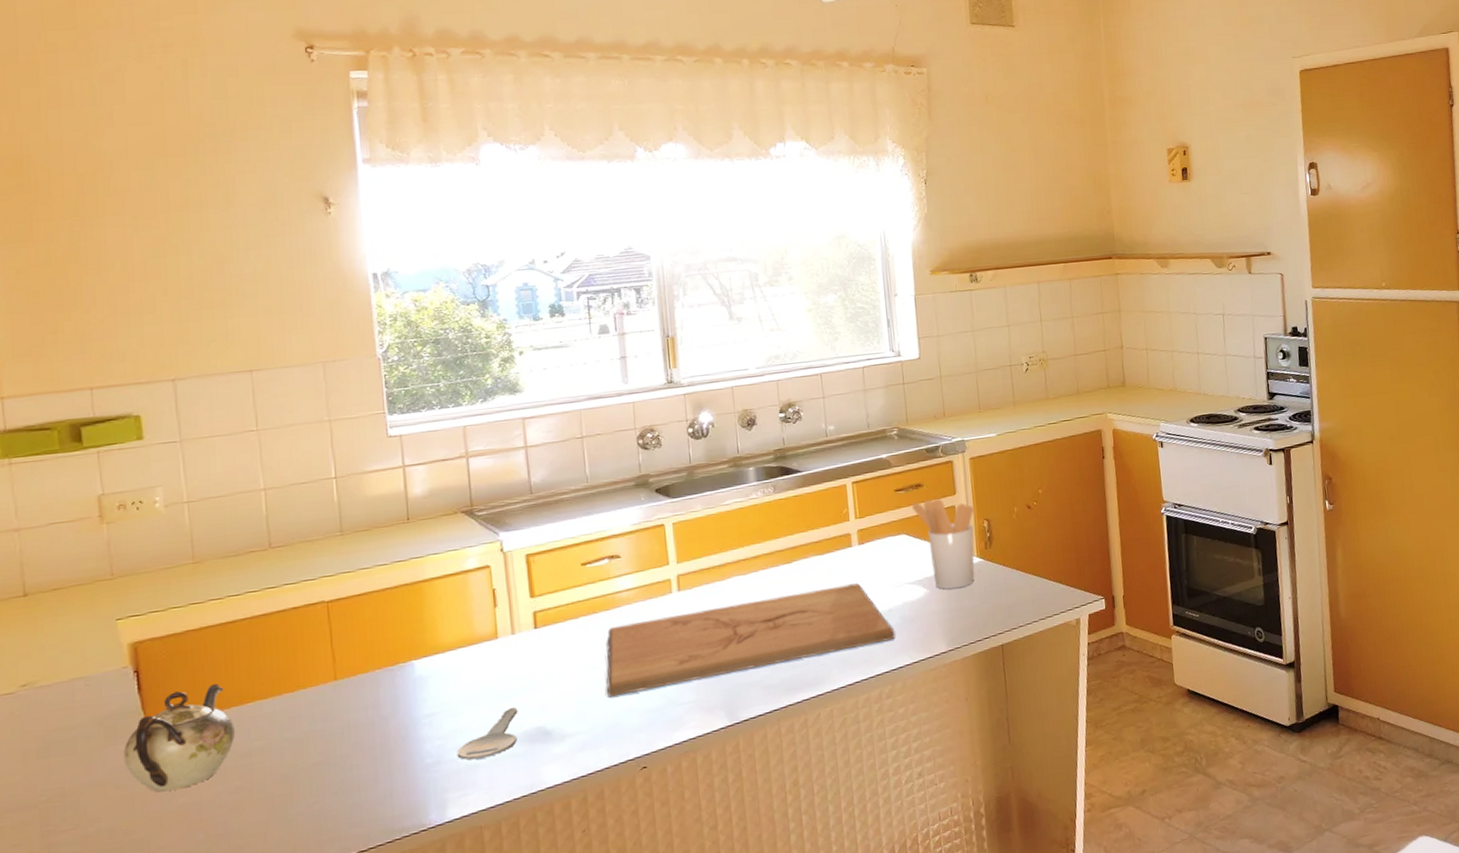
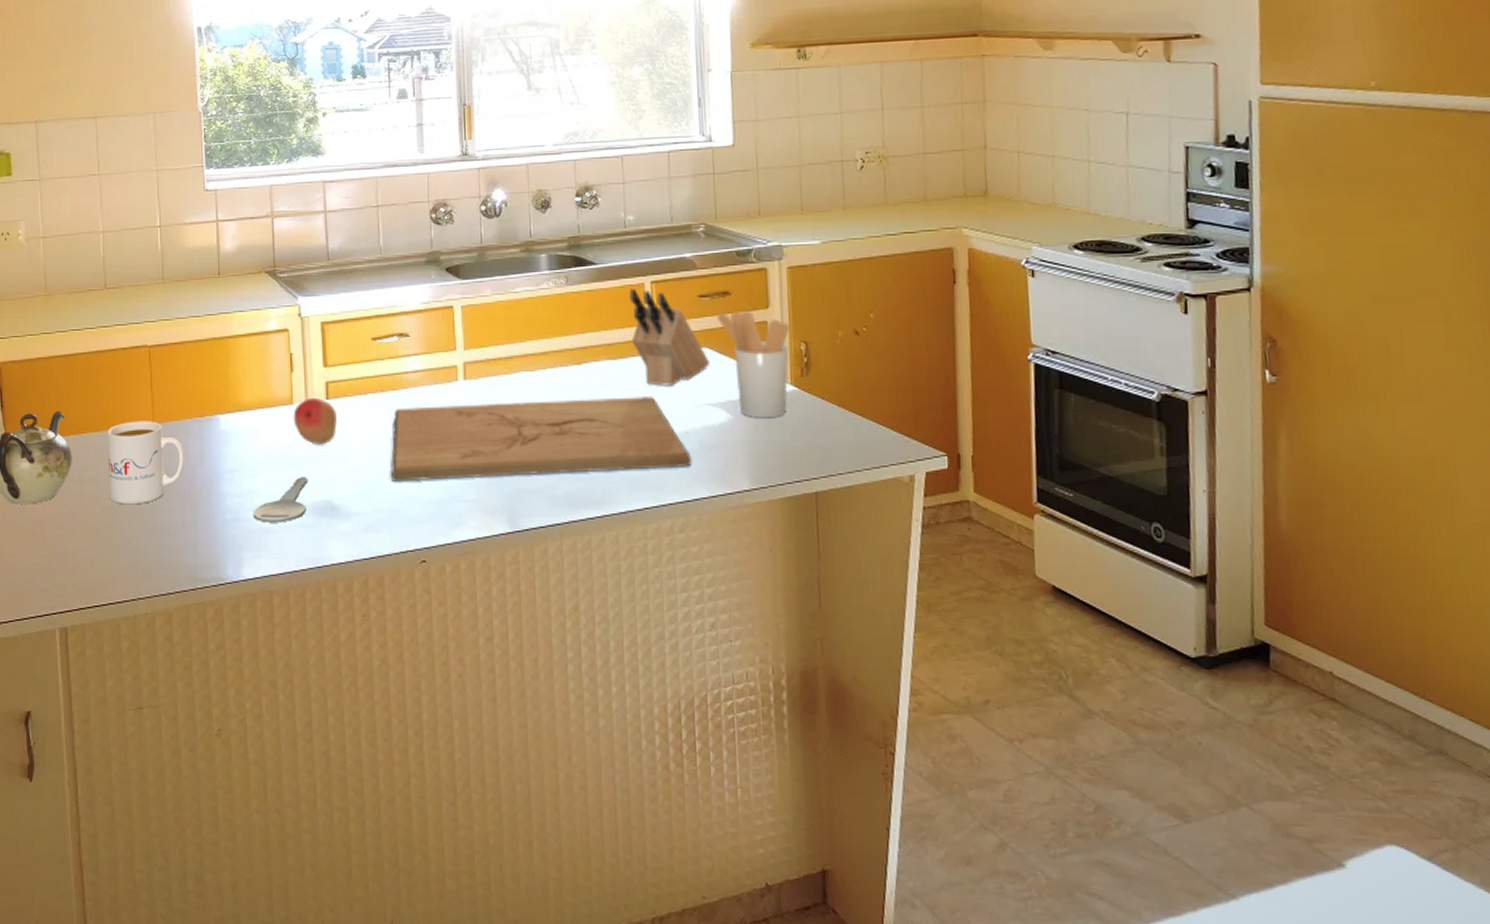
mug: none [278,677,375,770] -> present [107,421,185,505]
fruit: none [498,628,547,675] -> present [293,397,337,444]
knife block: none [833,490,907,573] -> present [629,289,709,386]

